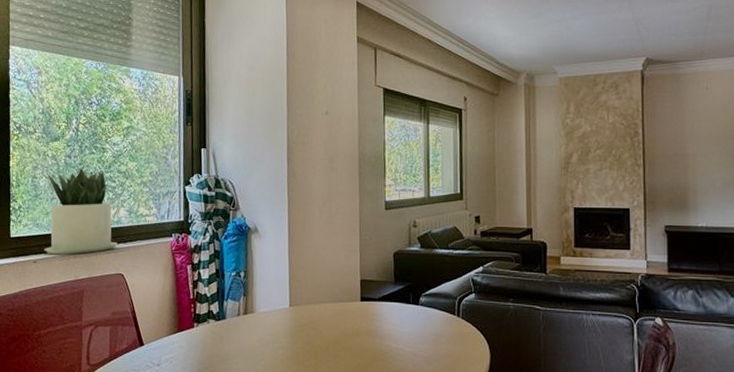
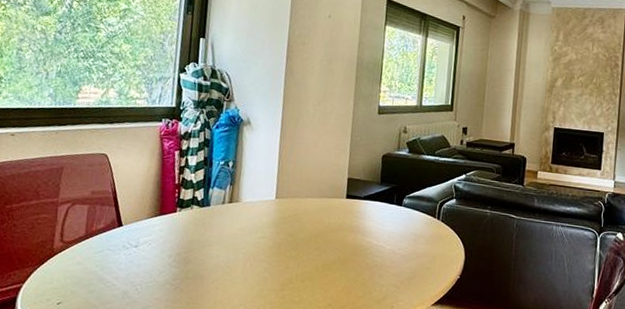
planter: present [44,168,117,254] -> none [24,45,104,131]

